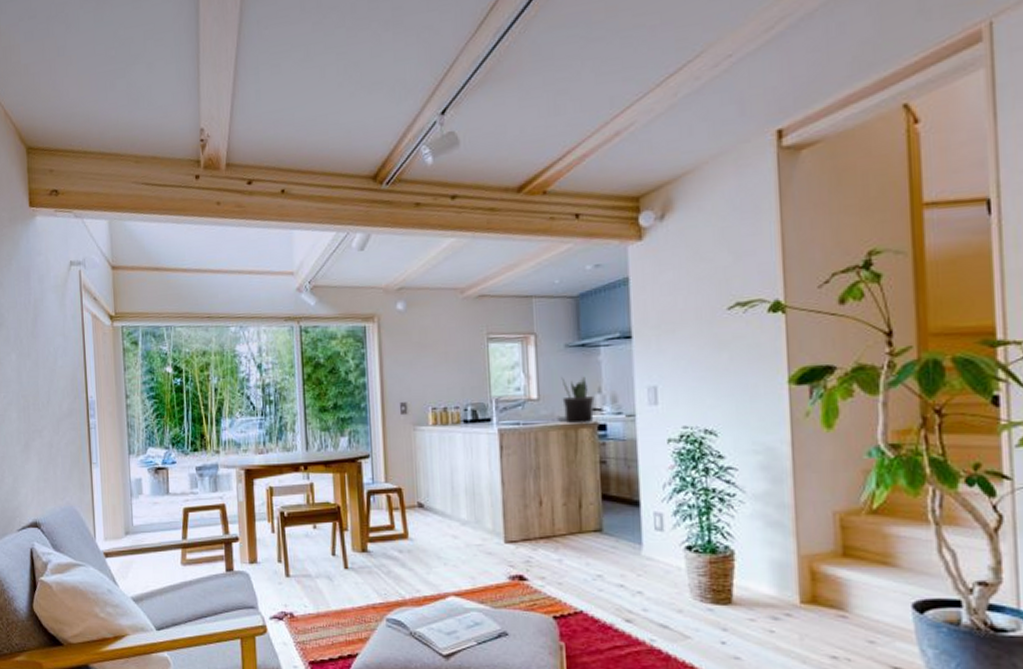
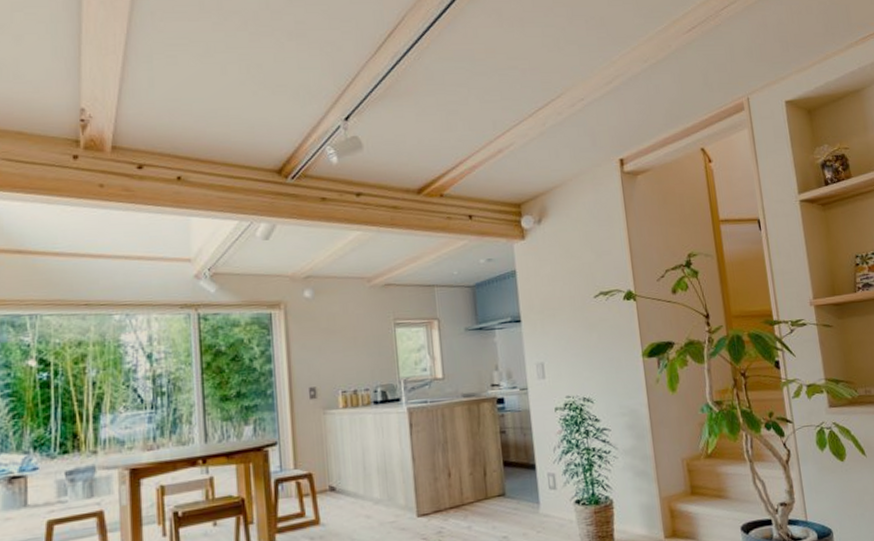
planter: present [561,376,595,424] -> none [463,356,493,400]

